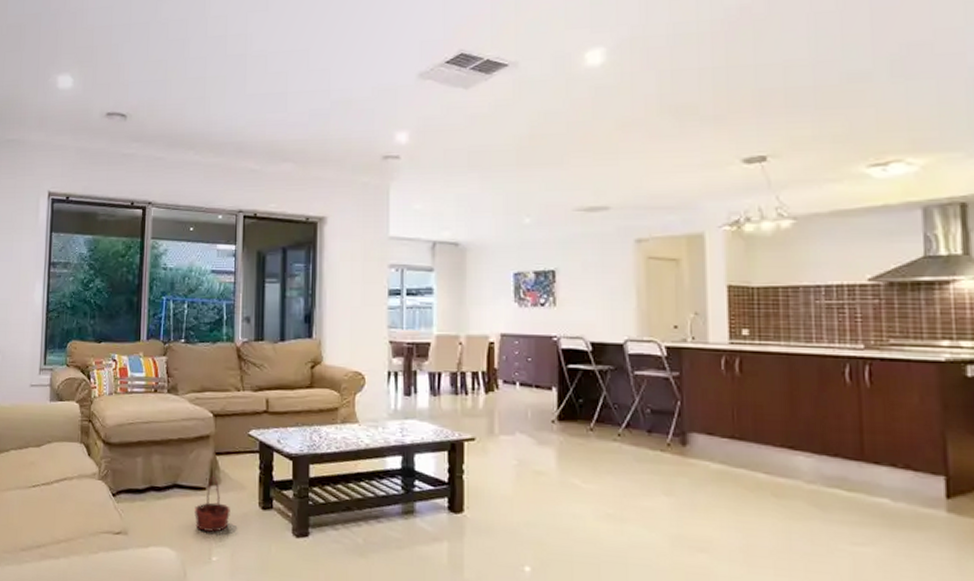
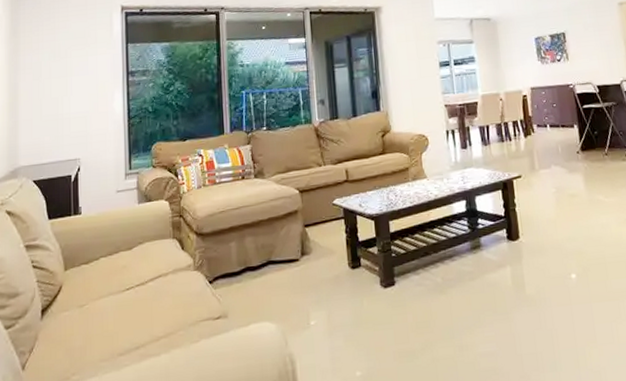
basket: present [194,476,230,532] -> none [290,247,323,299]

